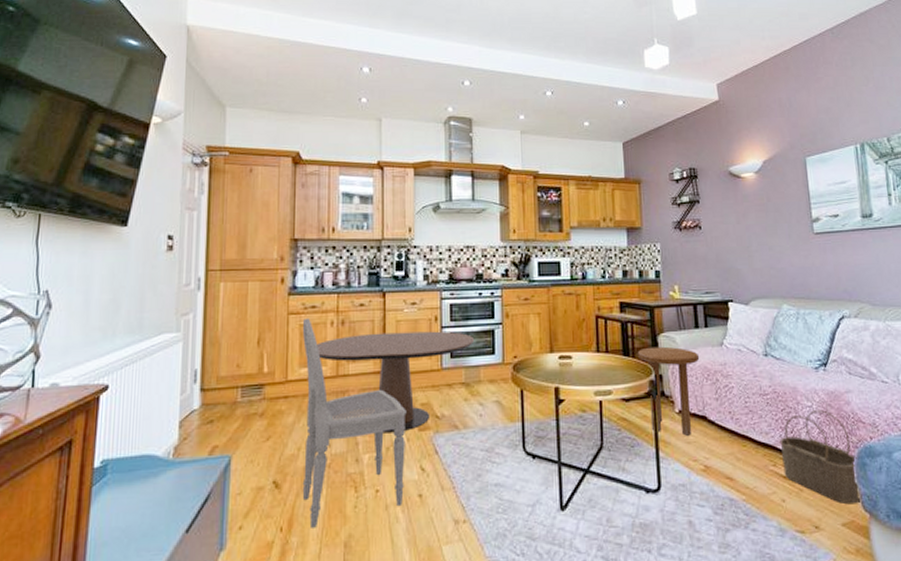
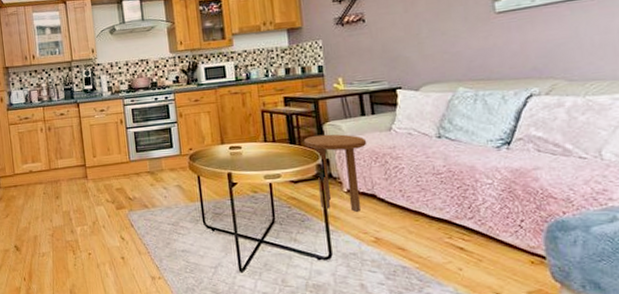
dining chair: present [302,317,407,528] -> none [20,126,110,279]
dining table: present [317,331,474,433] -> none [32,131,154,212]
wicker basket: present [780,410,862,505] -> none [456,187,552,275]

